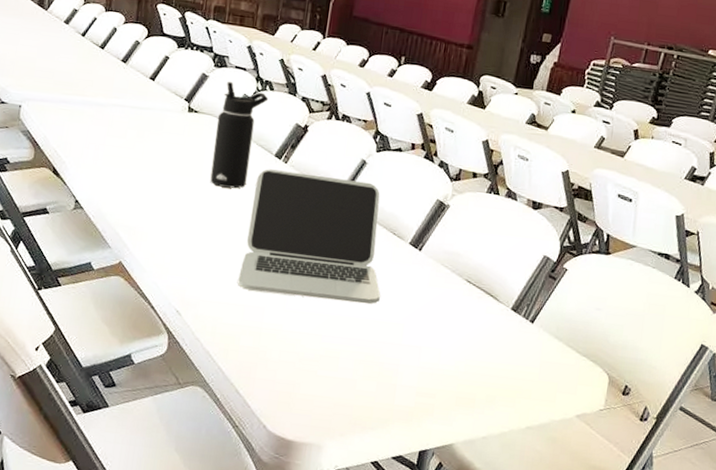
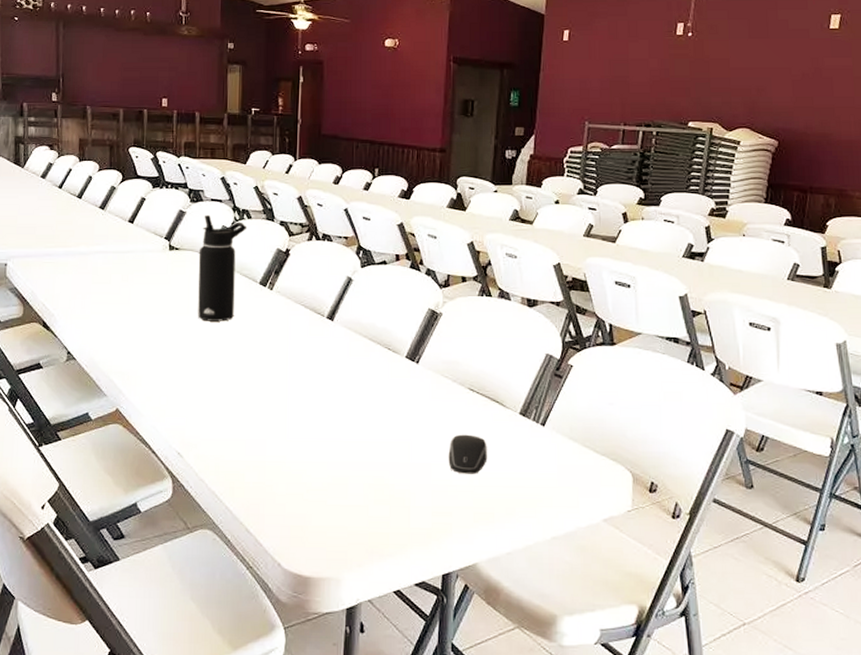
laptop: present [238,169,380,304] -> none [236,298,382,425]
computer mouse: none [438,322,477,361] -> present [448,434,487,474]

